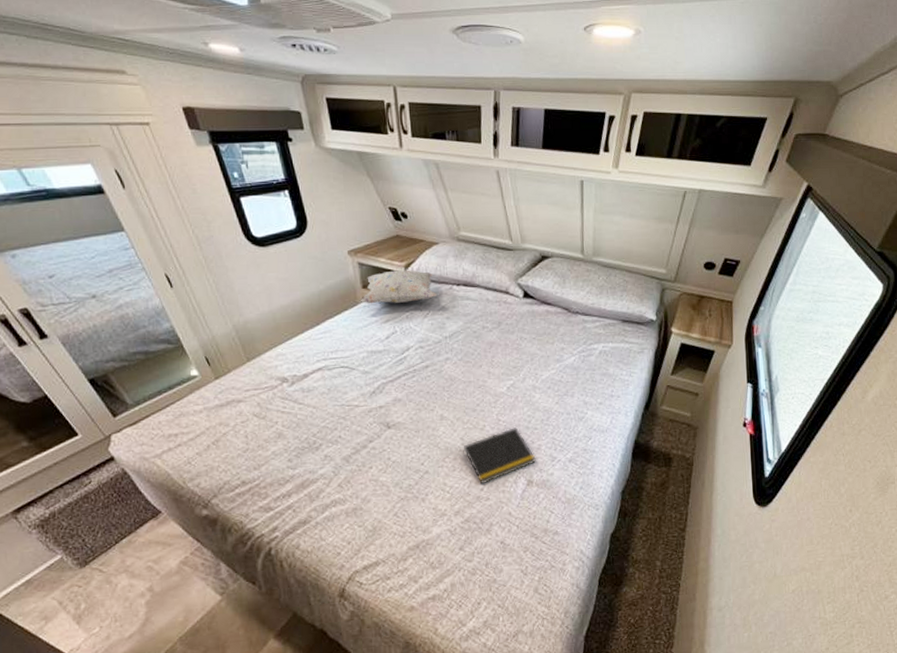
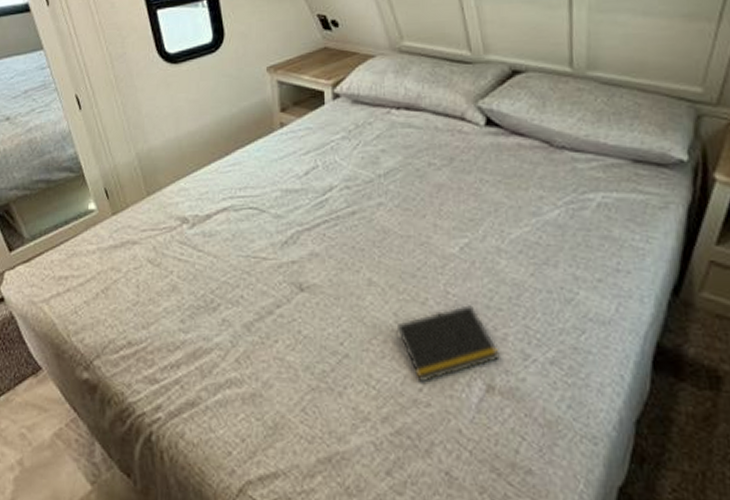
decorative pillow: present [361,270,437,304] -> none [278,89,370,131]

